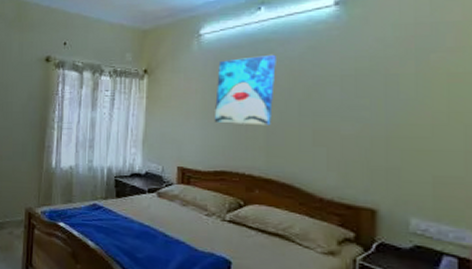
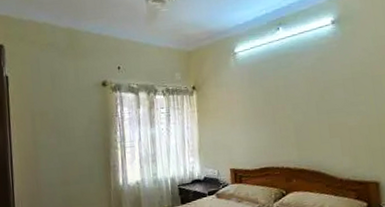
wall art: present [214,54,276,126] -> none [252,66,298,127]

